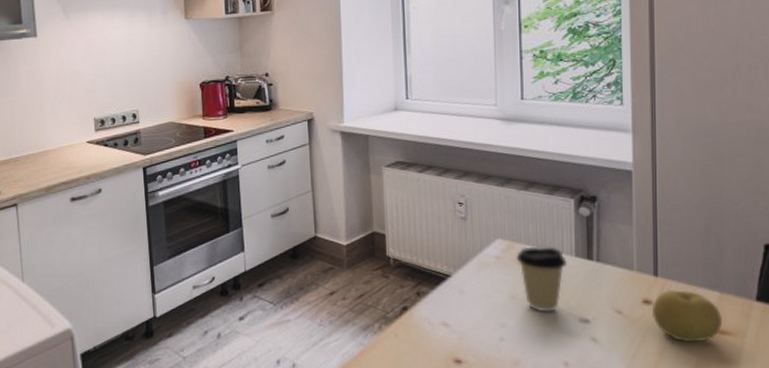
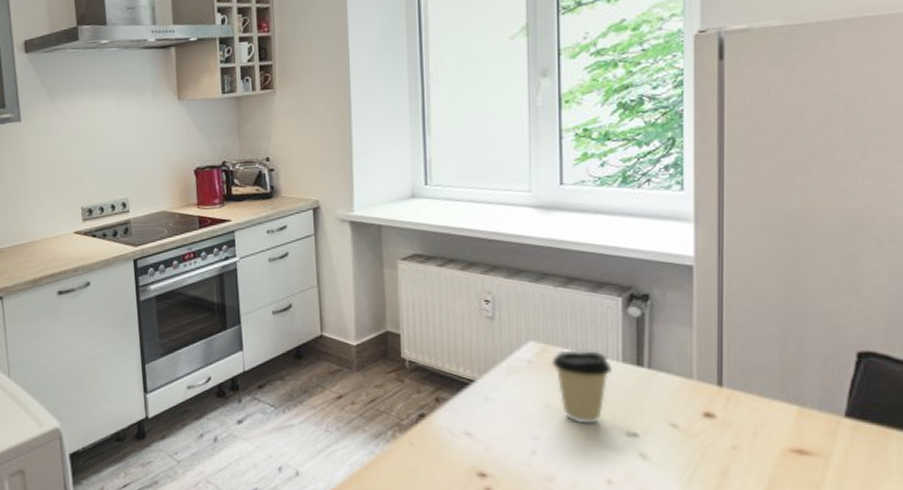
fruit: present [651,289,723,343] -> none [713,401,803,463]

